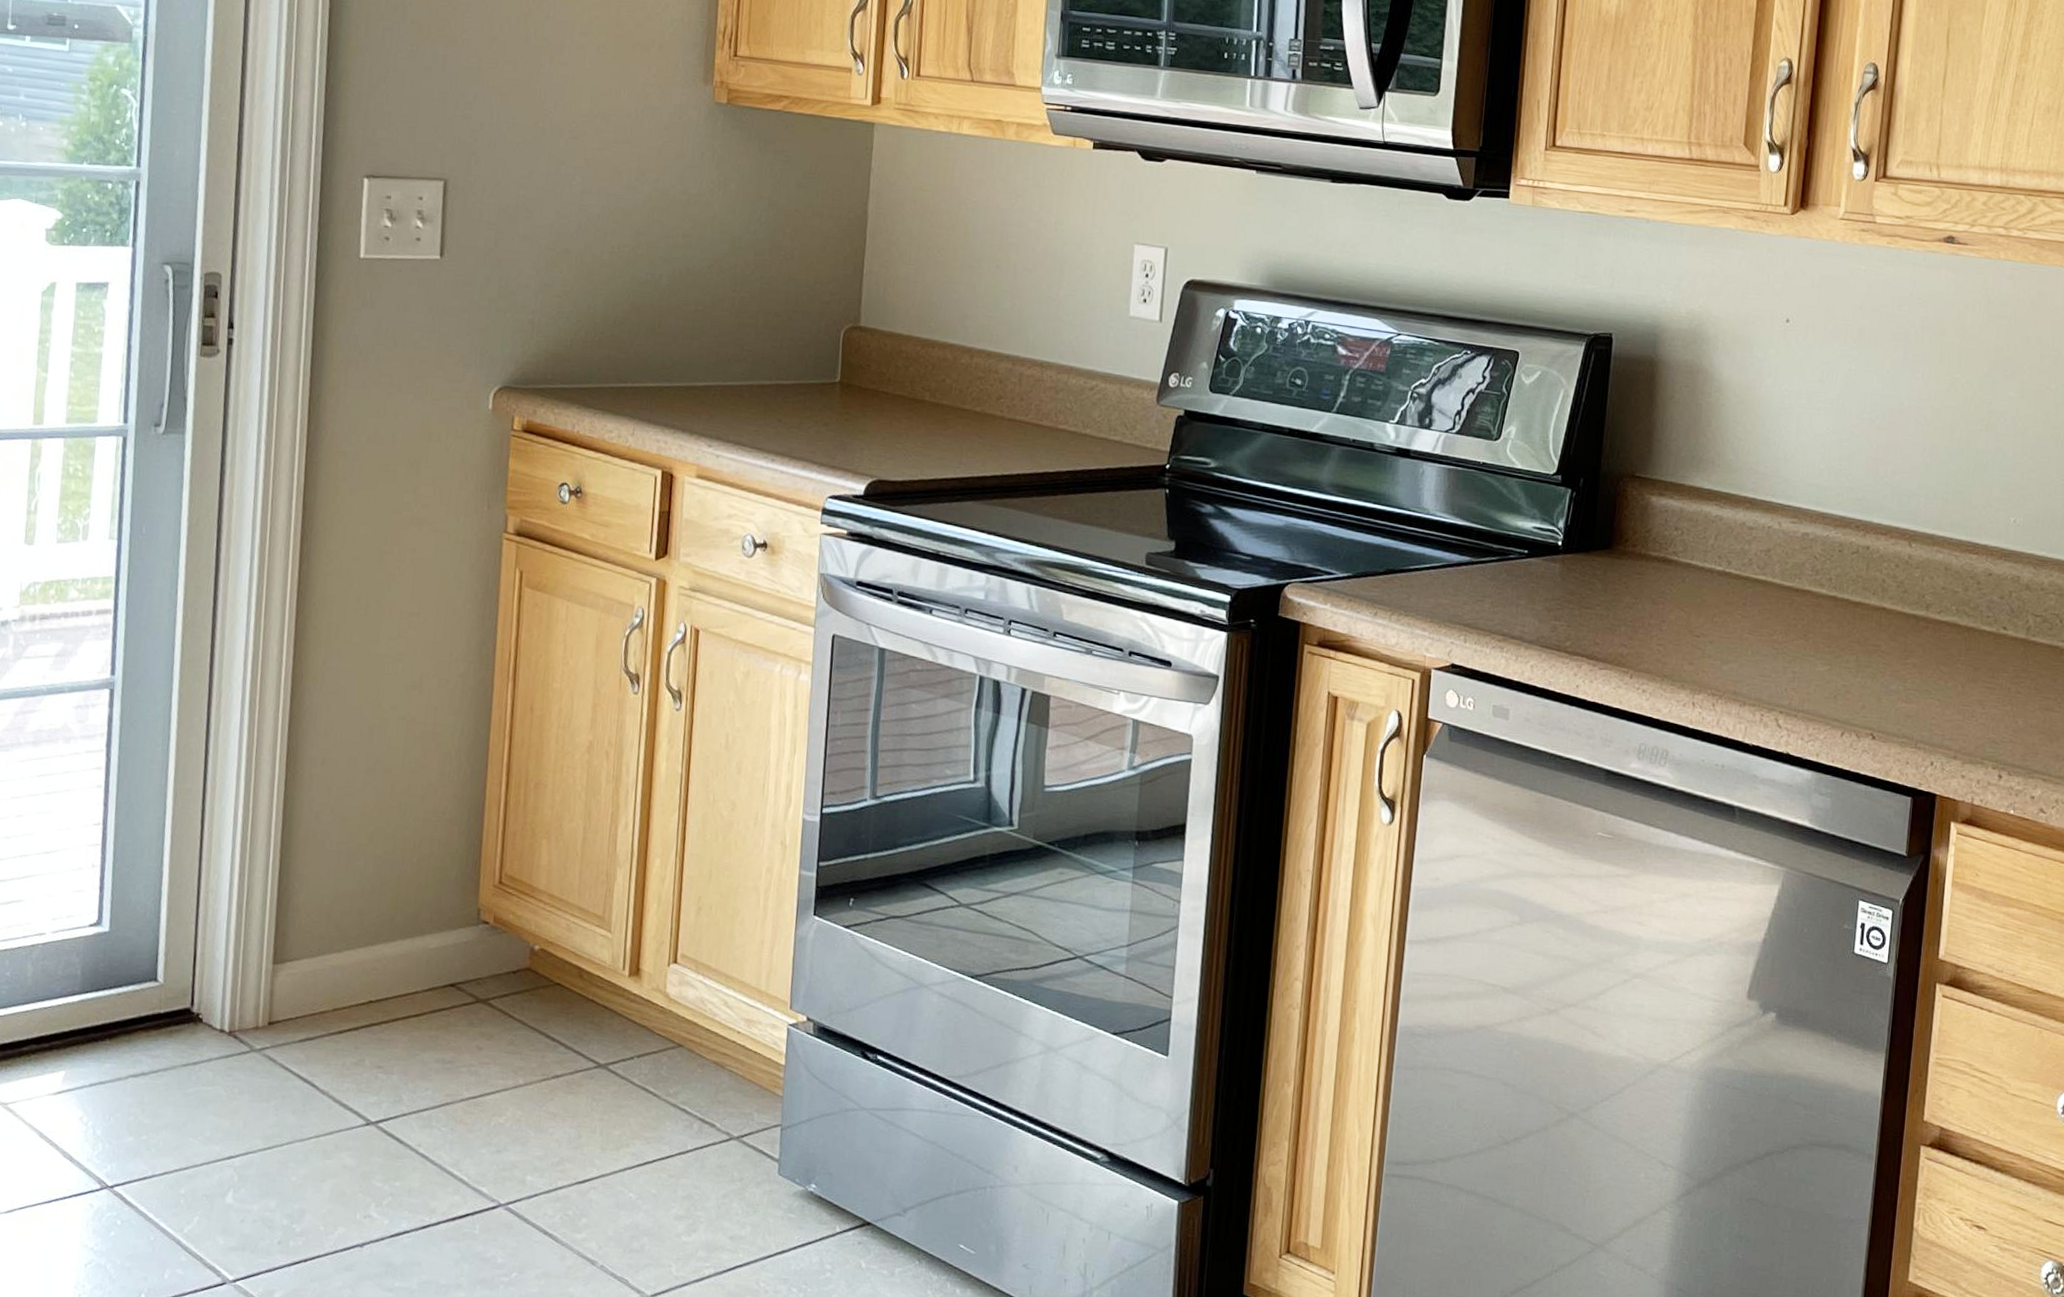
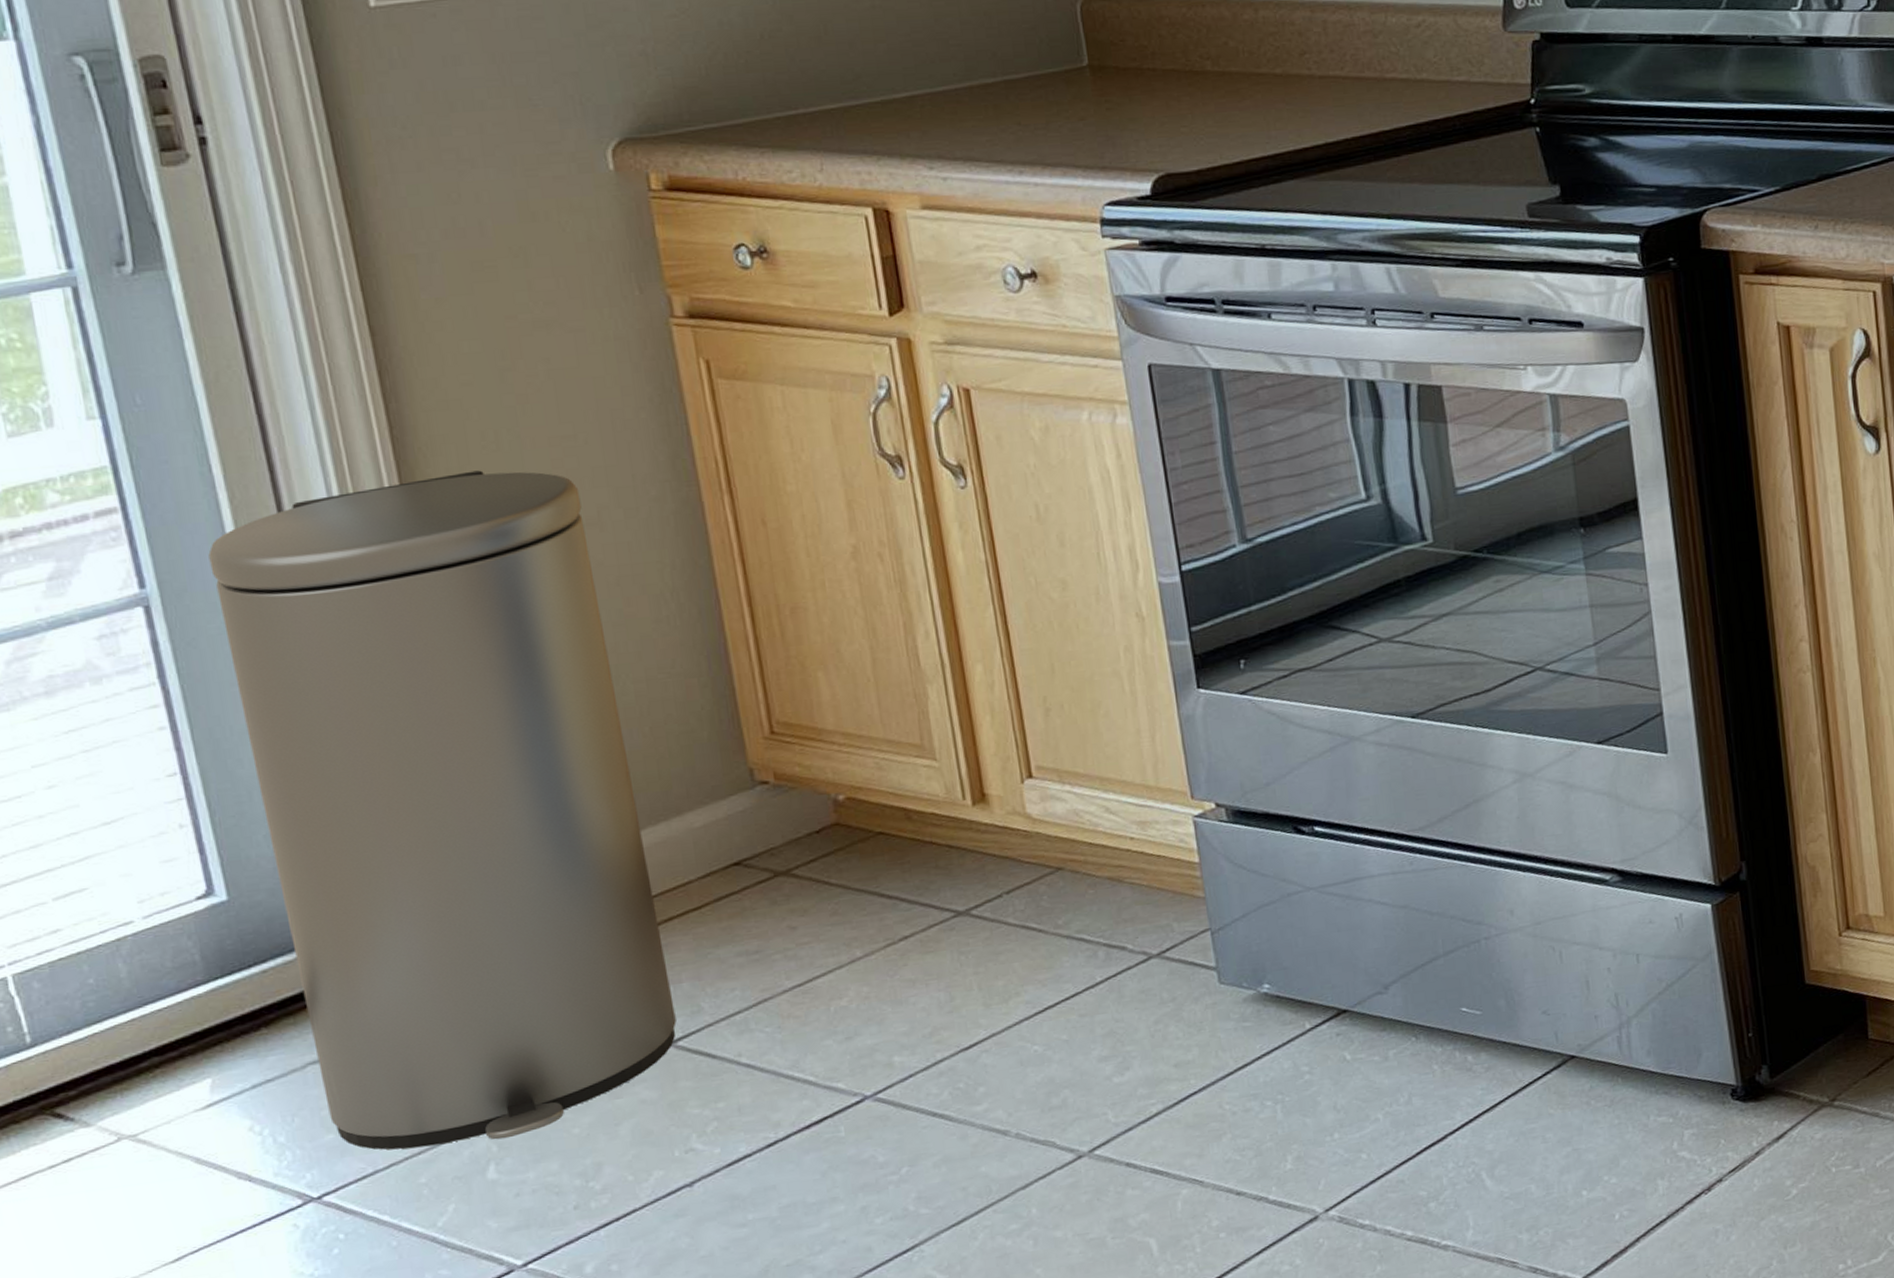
pedal bin: none [134,627,412,1173] -> present [208,470,676,1150]

